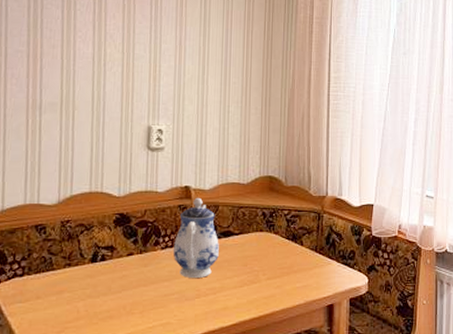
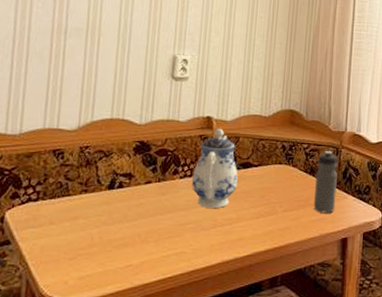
water bottle: none [297,216,320,280] -> present [313,150,338,214]

